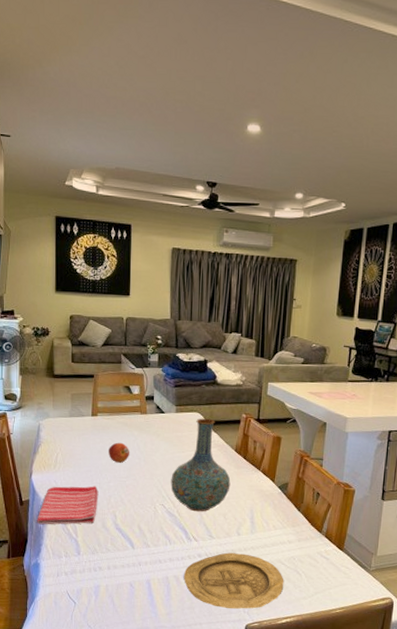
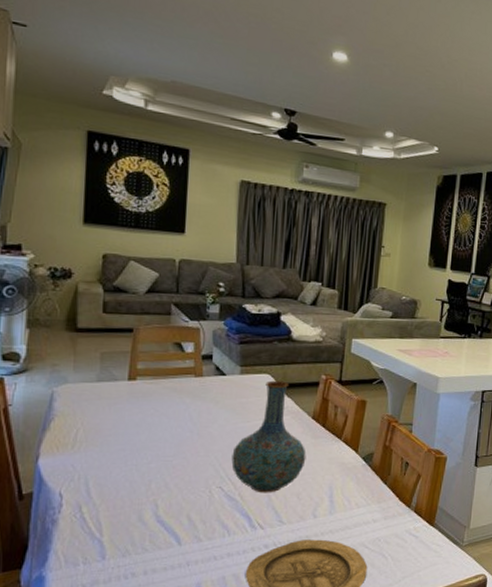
dish towel: present [37,486,99,525] -> none [43,469,135,524]
fruit: present [109,442,130,463] -> none [150,412,180,438]

